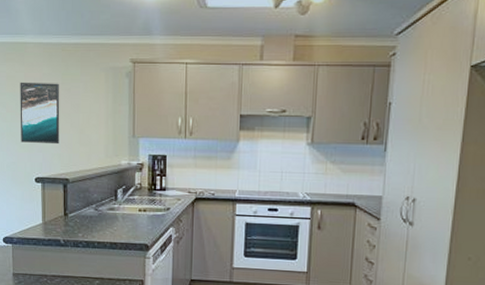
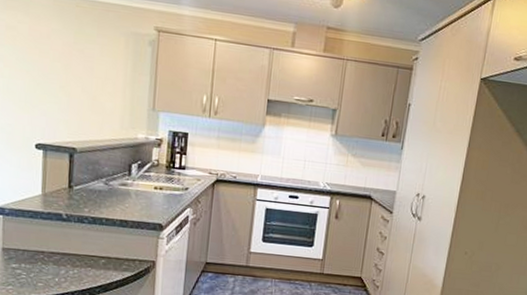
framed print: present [20,82,60,145] -> none [20,34,71,110]

